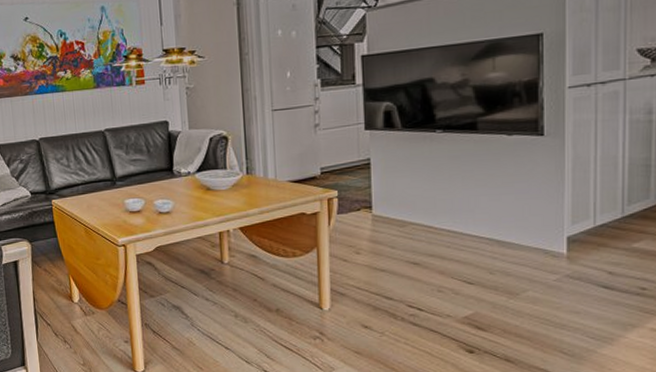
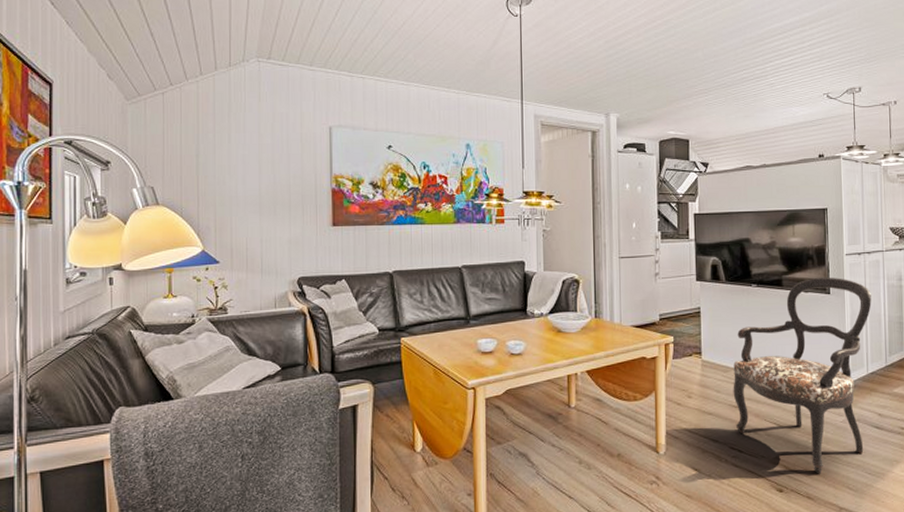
armchair: none [411,115,604,336] -> present [733,277,872,474]

